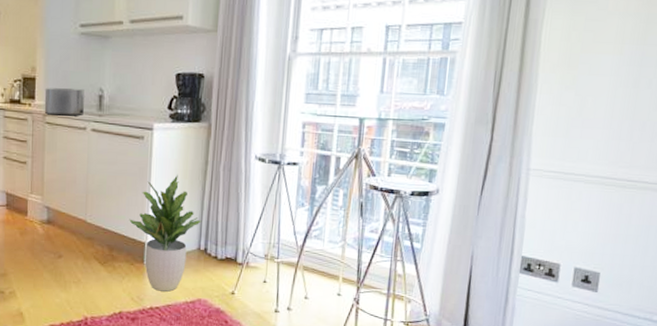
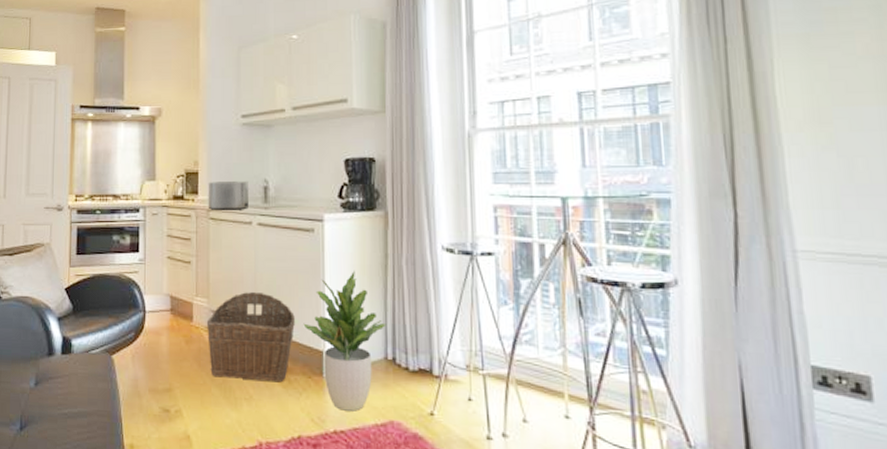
wicker basket: none [40,191,122,269] -> present [206,292,295,383]

